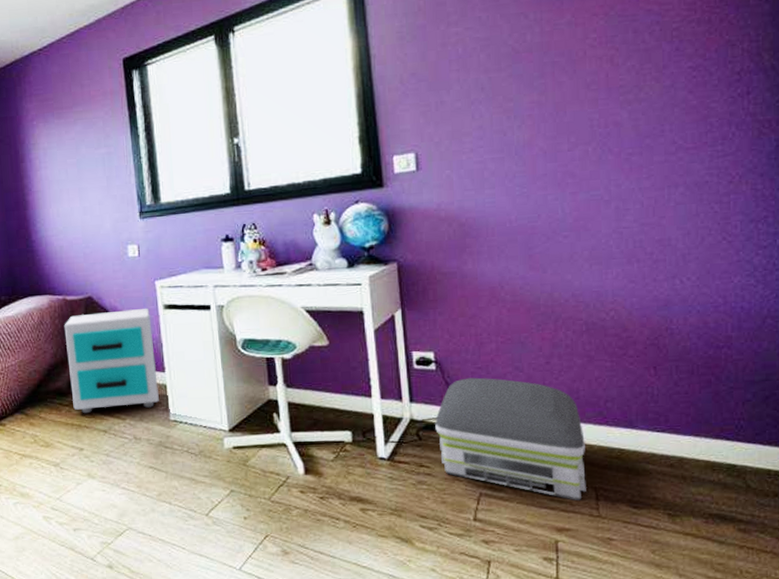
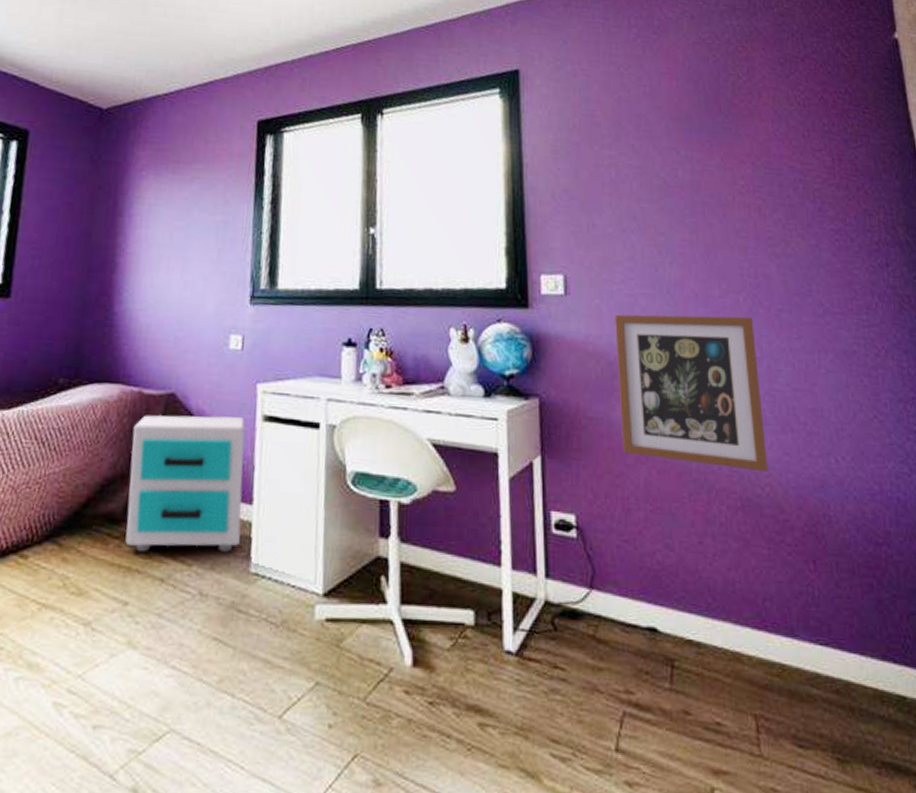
air purifier: present [435,377,586,501] -> none [574,552,745,733]
wall art: none [465,165,613,300] -> present [615,314,768,473]

